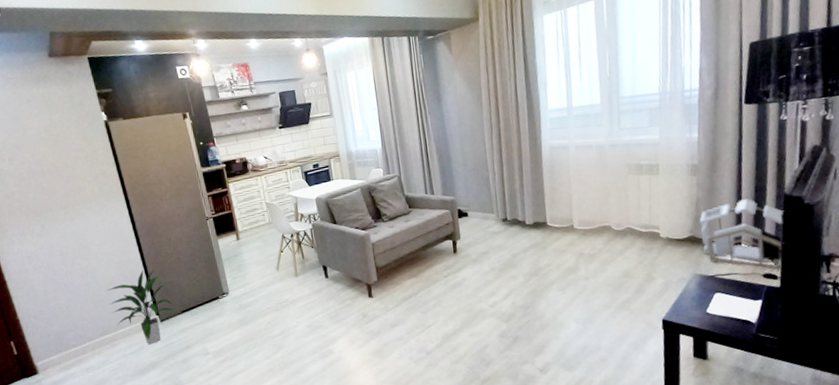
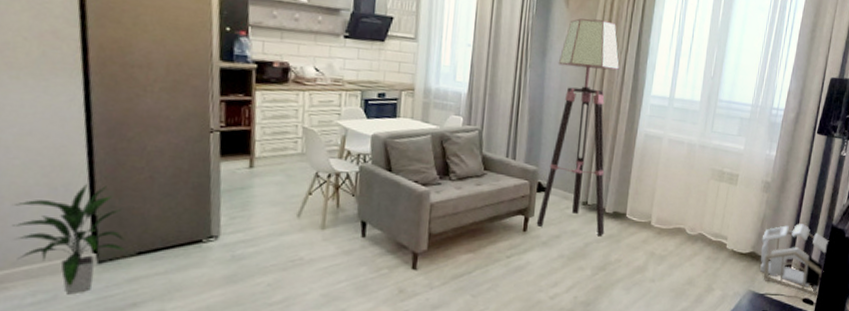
floor lamp: none [453,54,529,247] -> present [536,18,620,236]

